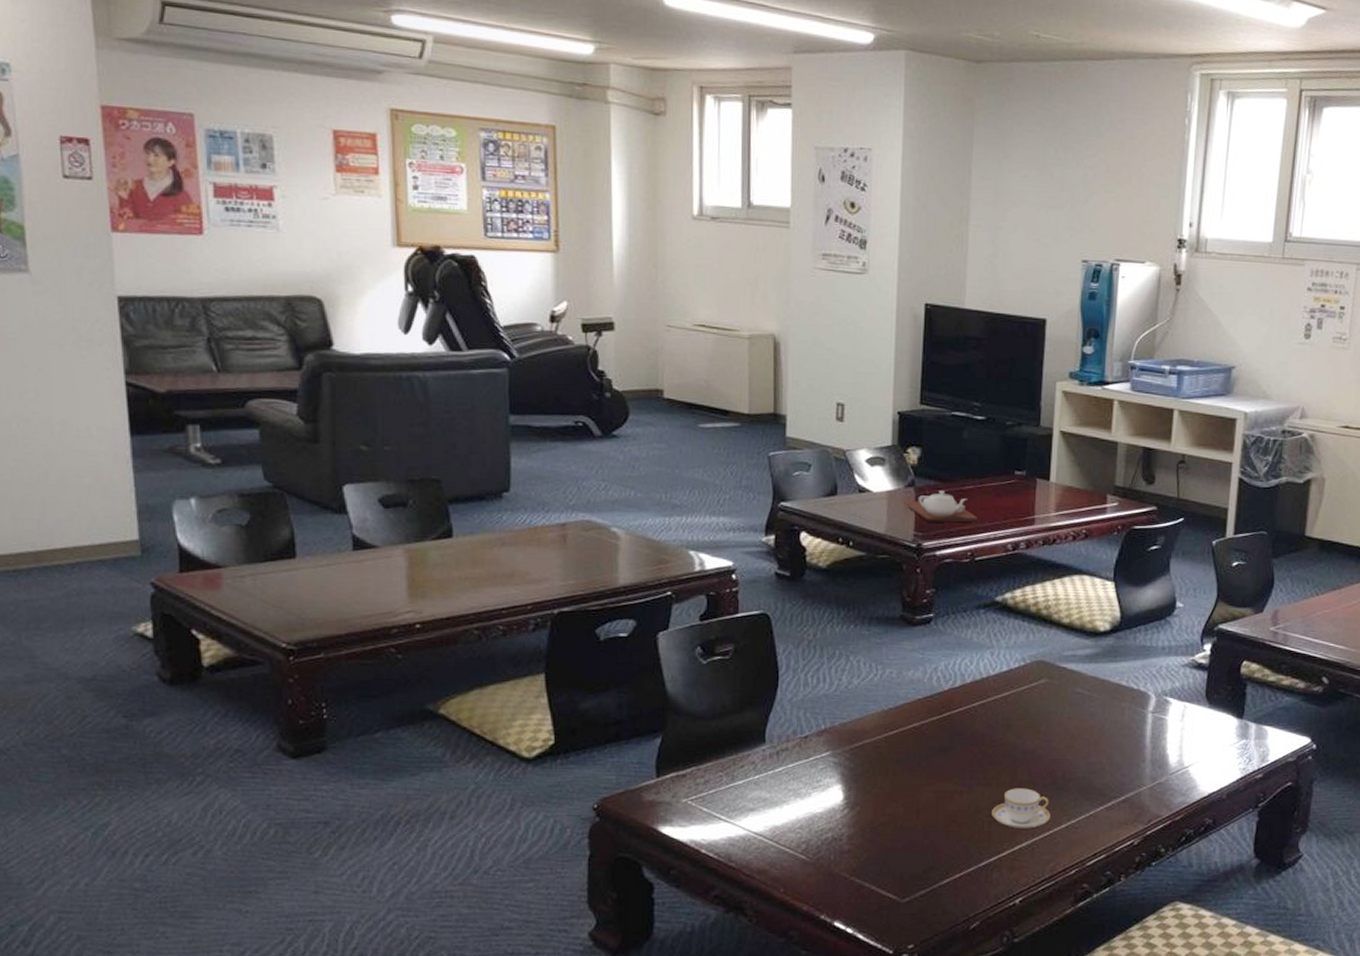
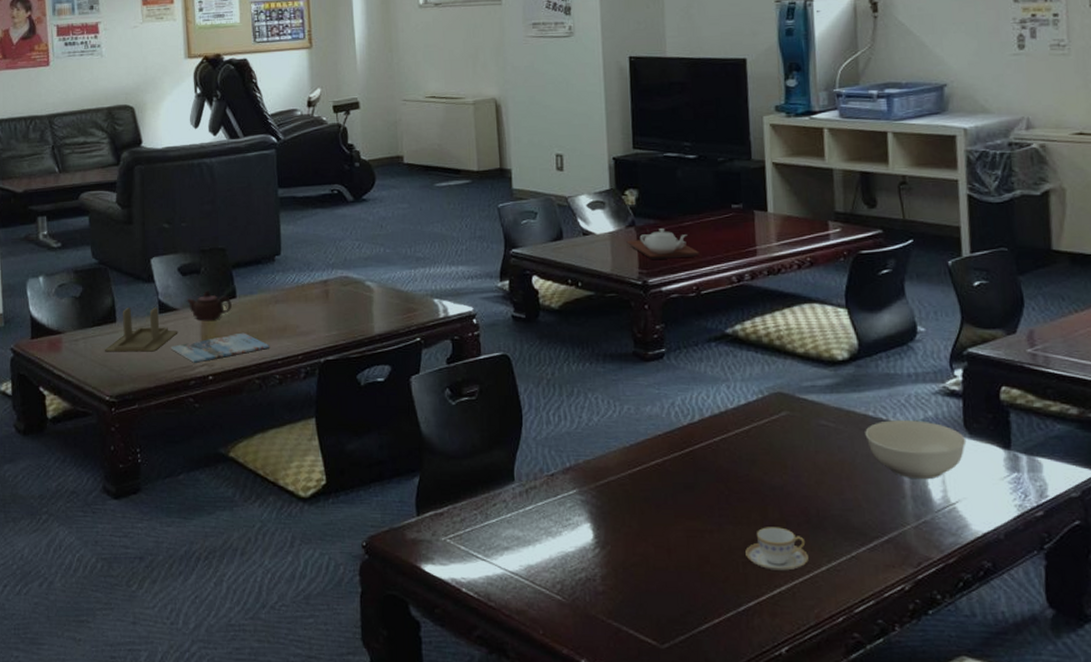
napkin holder: none [281,542,378,594] -> present [105,307,178,352]
magazine: none [367,577,492,609] -> present [170,332,269,363]
teapot: none [388,527,447,561] -> present [186,290,232,320]
bowl: none [1116,690,1206,745] -> present [865,420,967,480]

